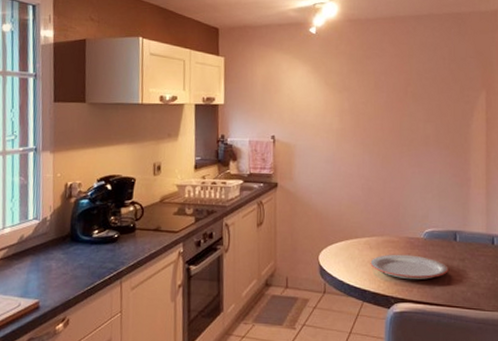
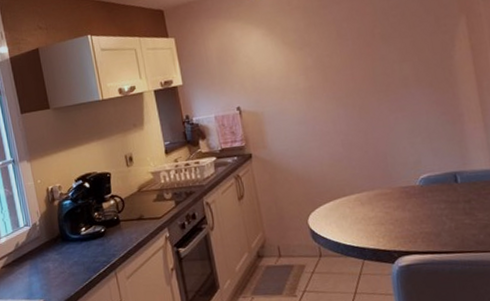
plate: present [370,254,448,280] -> none [364,204,454,231]

